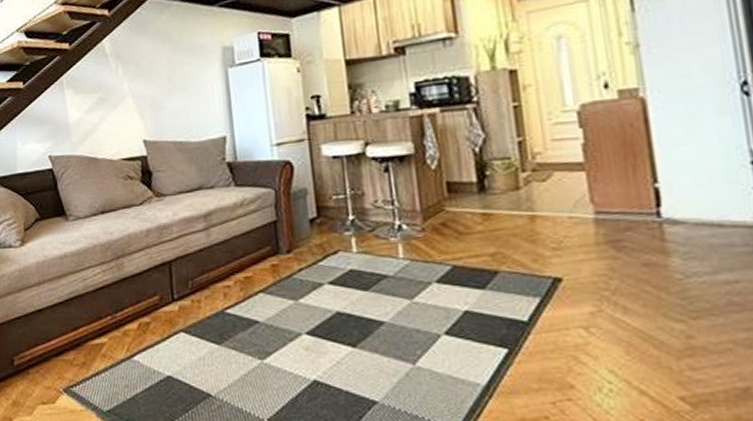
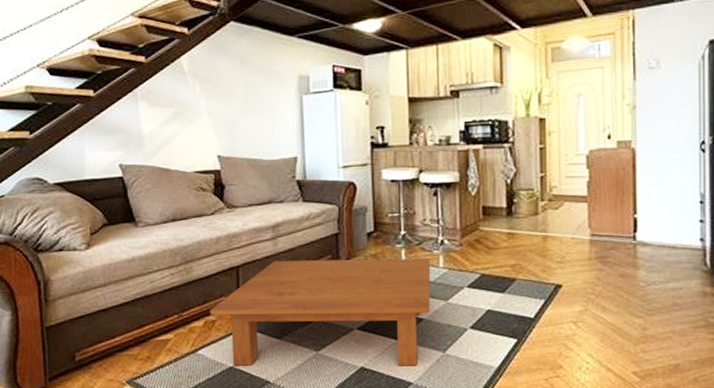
coffee table: none [143,248,392,381] -> present [210,258,431,366]

